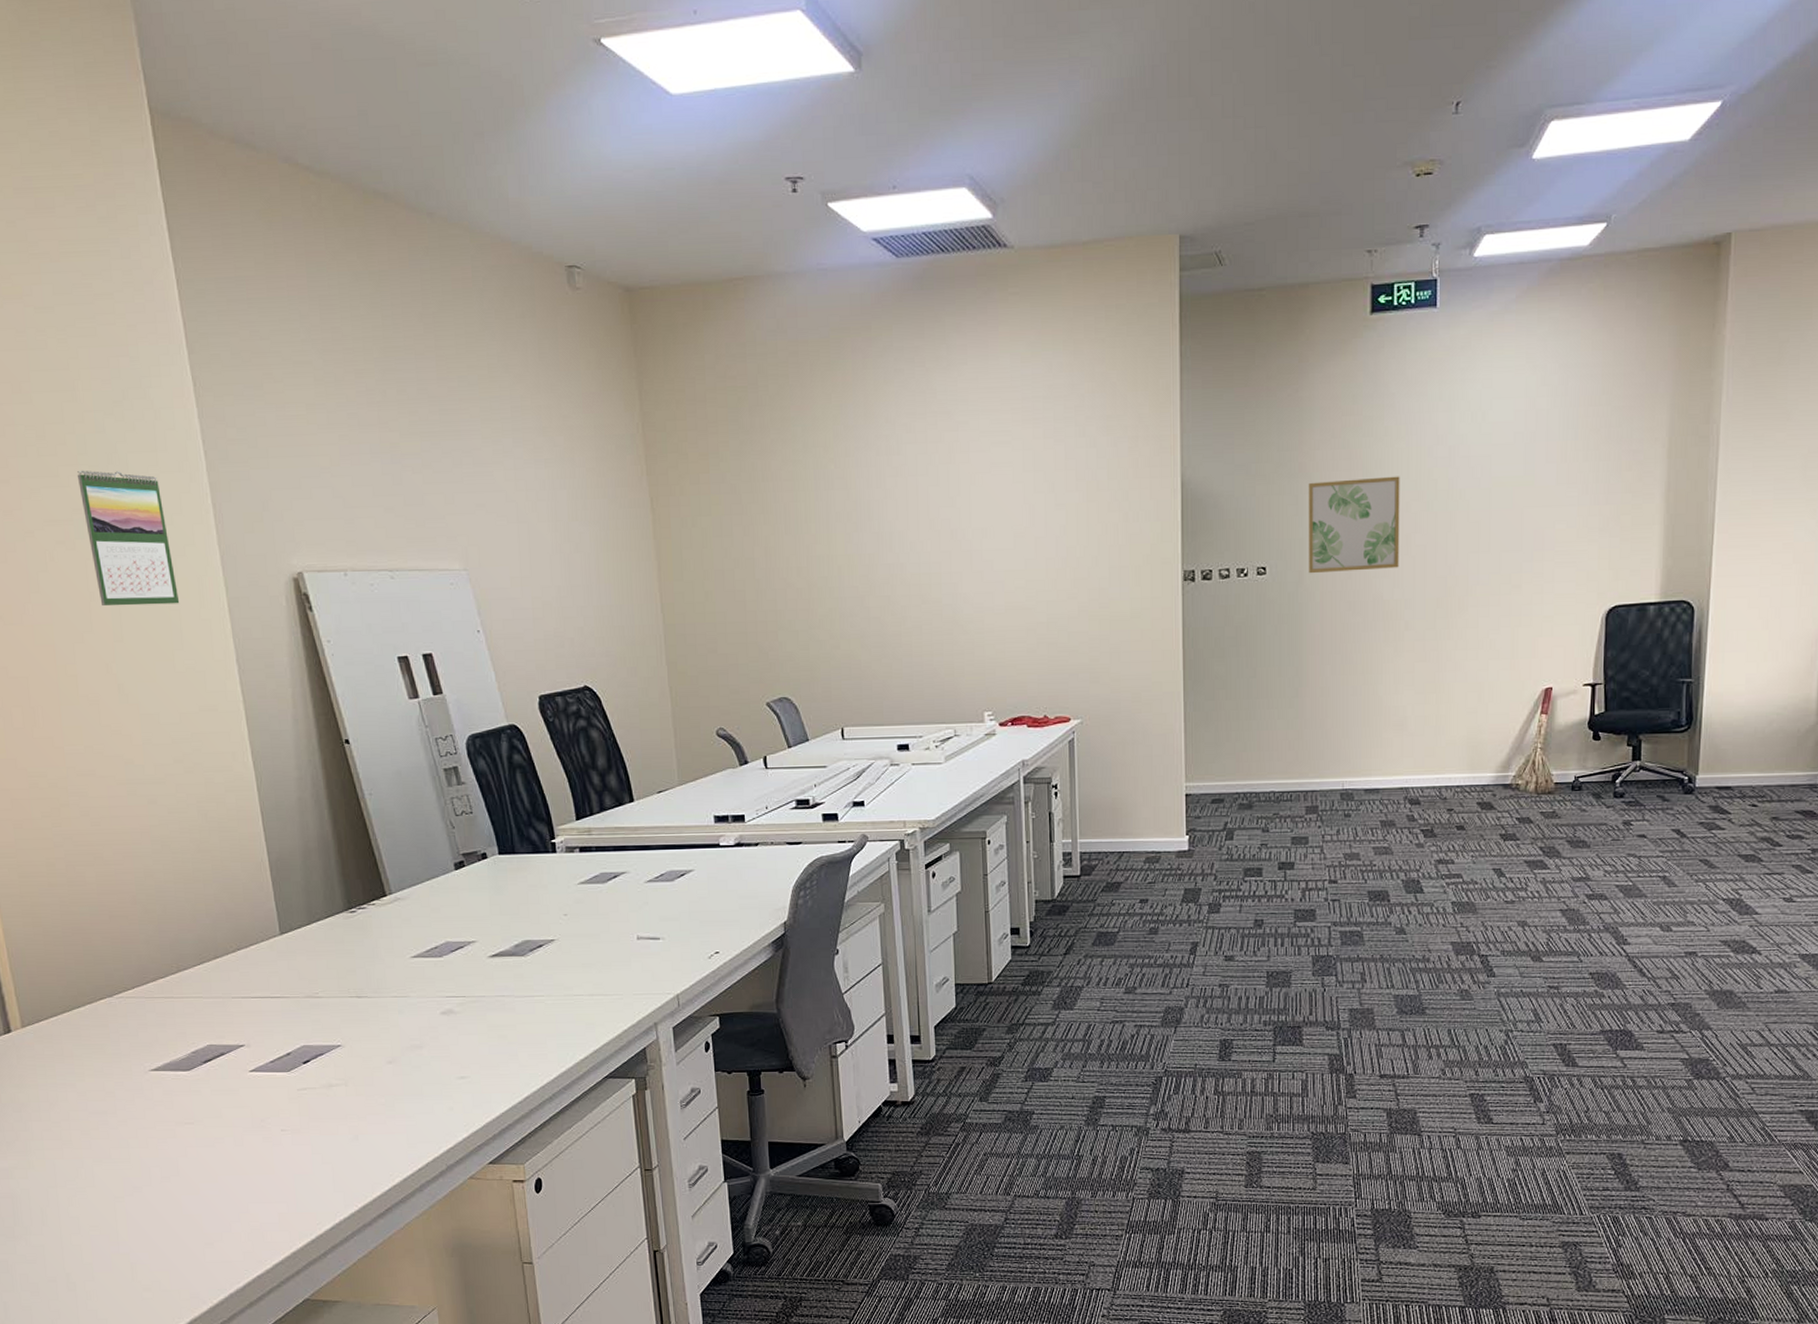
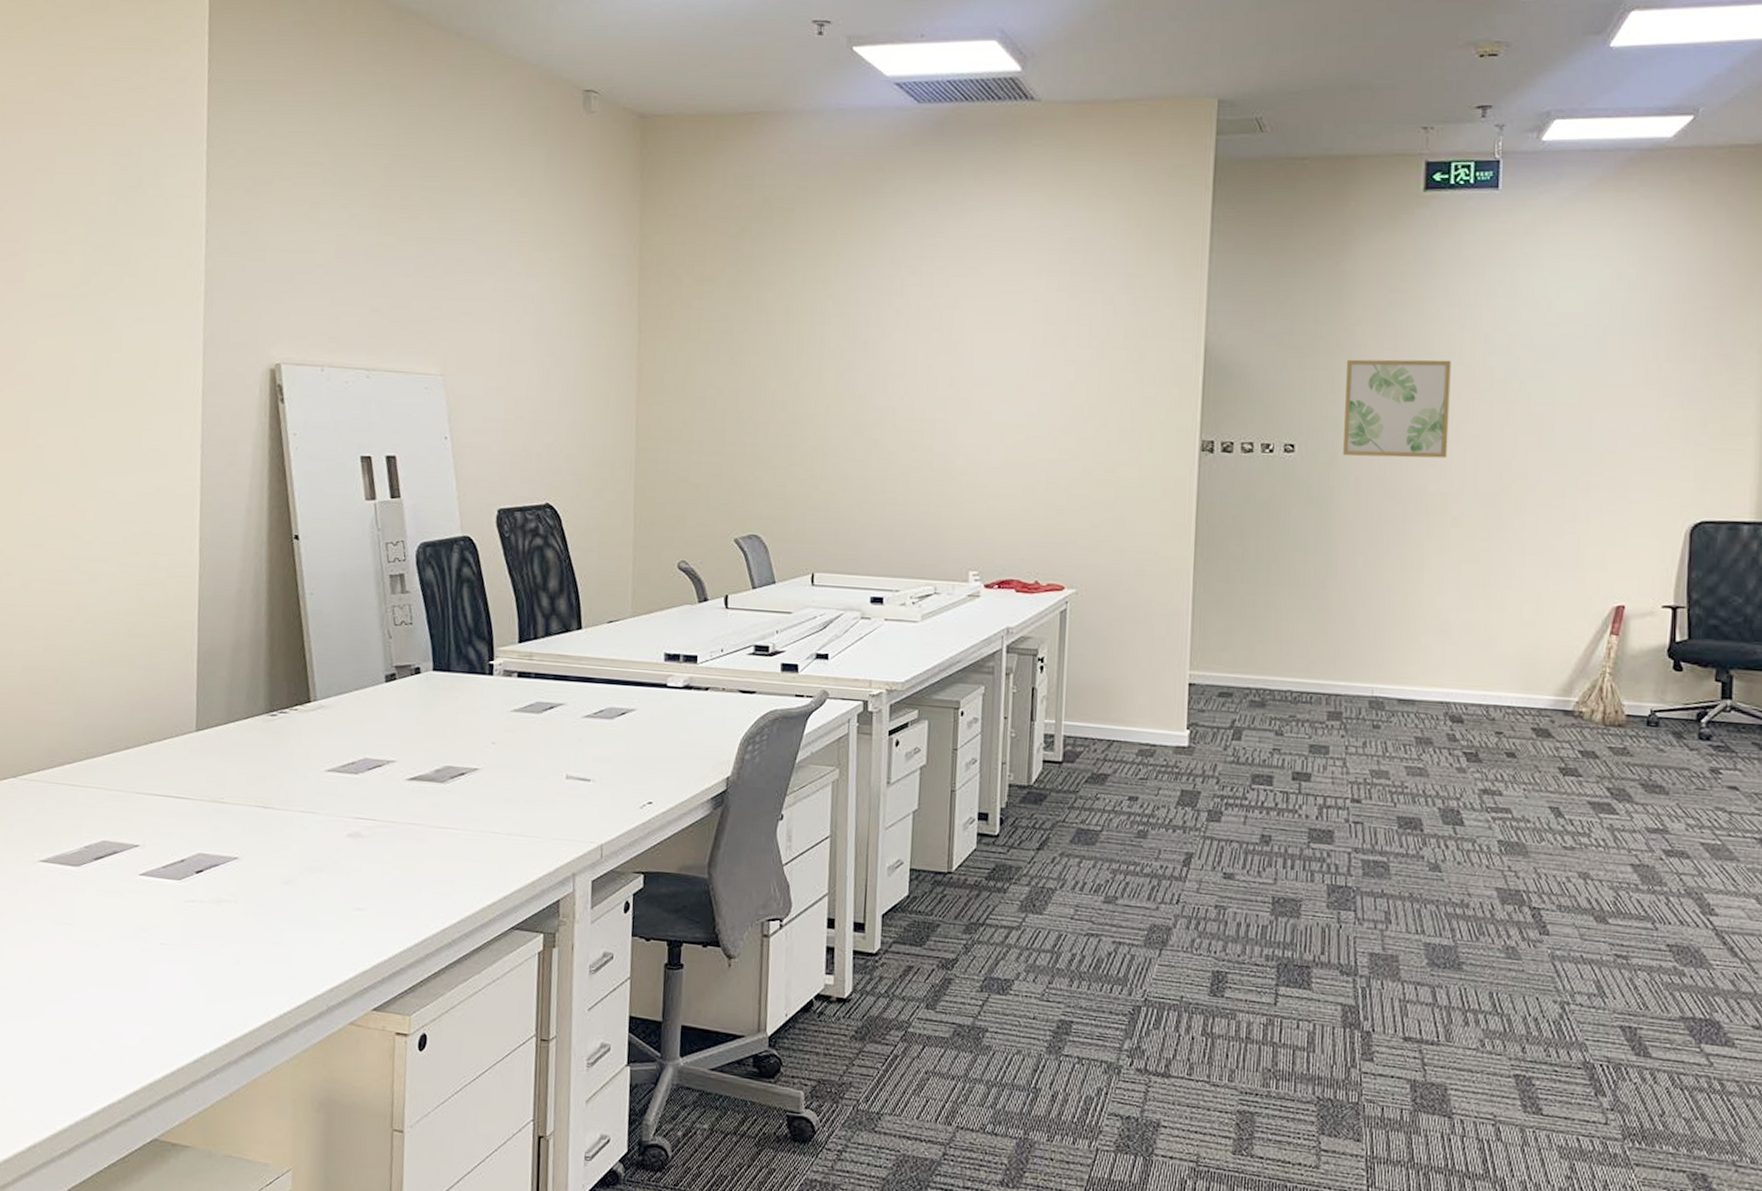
calendar: present [77,470,180,607] -> none [80,249,157,385]

